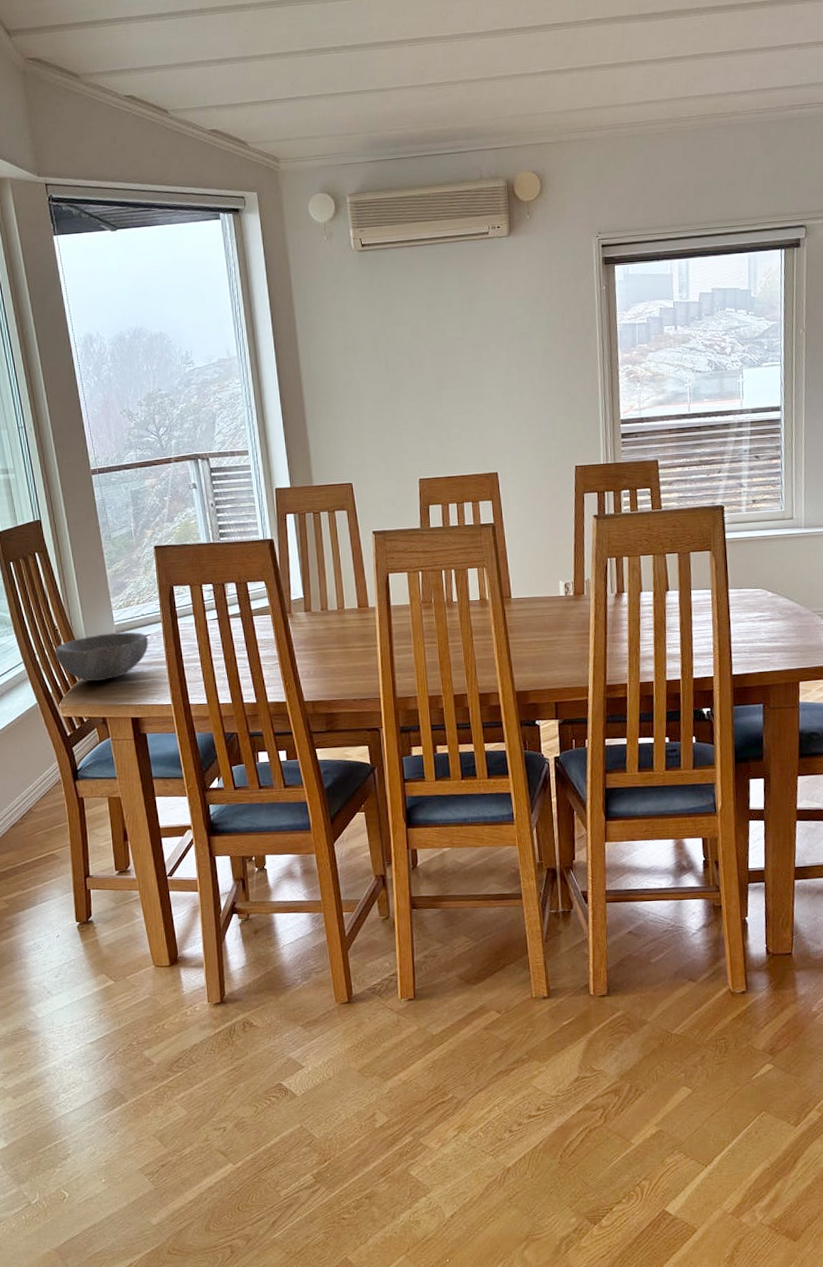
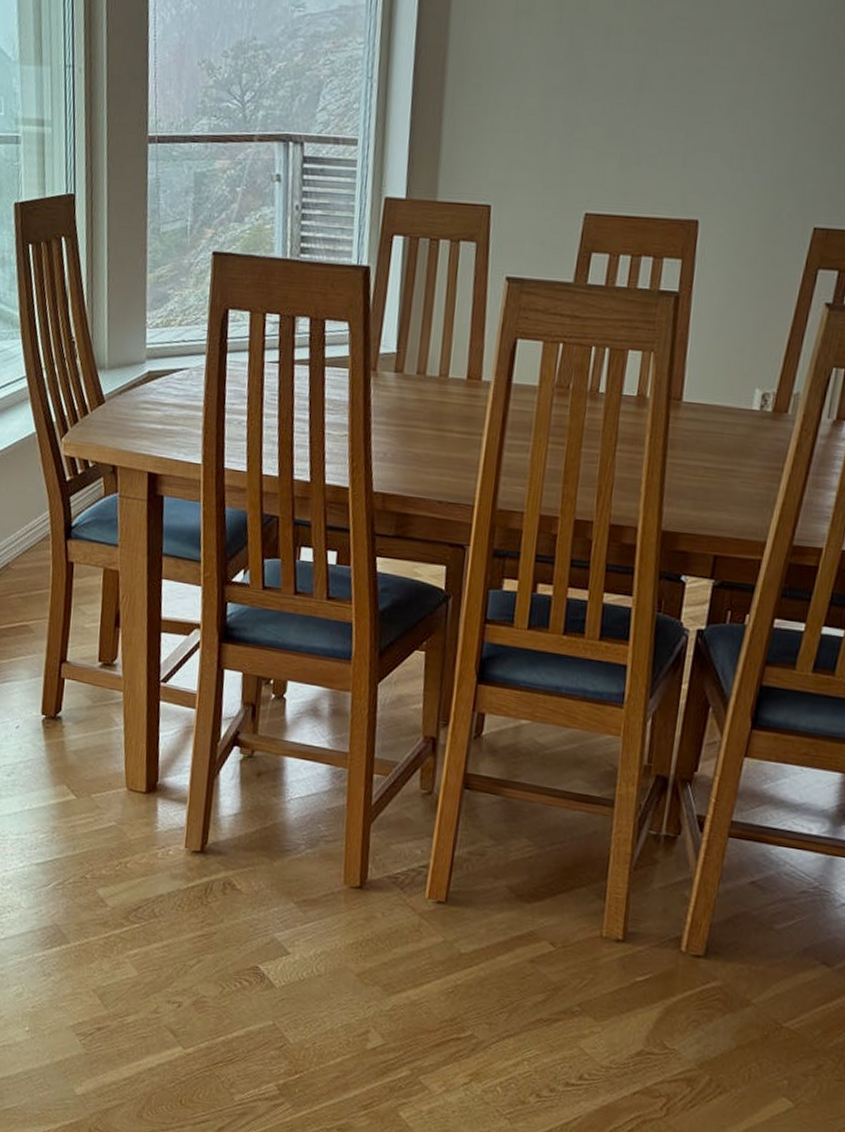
bowl: present [55,632,149,681] -> none [67,357,186,418]

